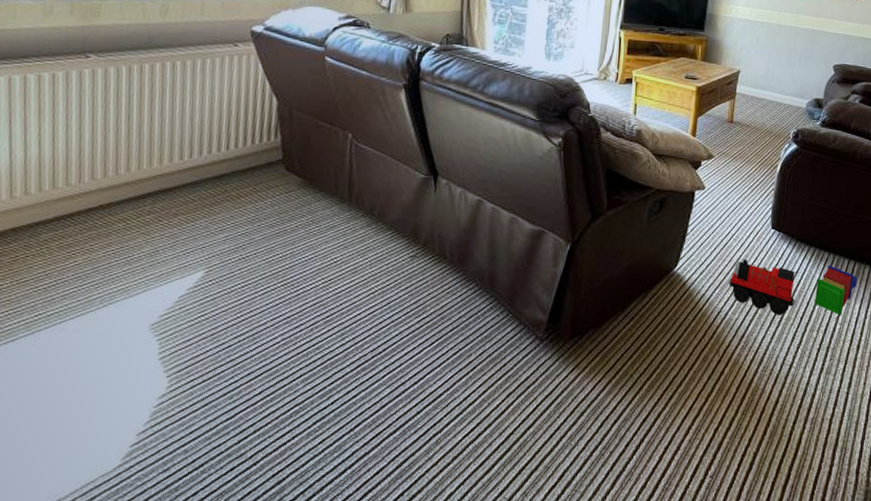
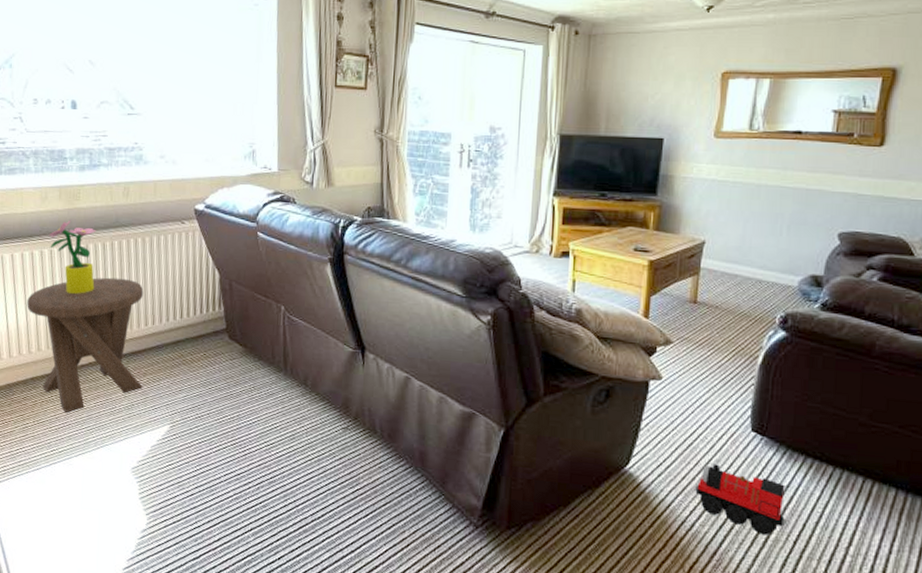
music stool: none [12,105,181,267] -> present [27,277,144,413]
potted plant: none [51,39,121,125] -> present [48,220,96,294]
stacking toy: present [815,265,858,315] -> none [814,482,878,546]

